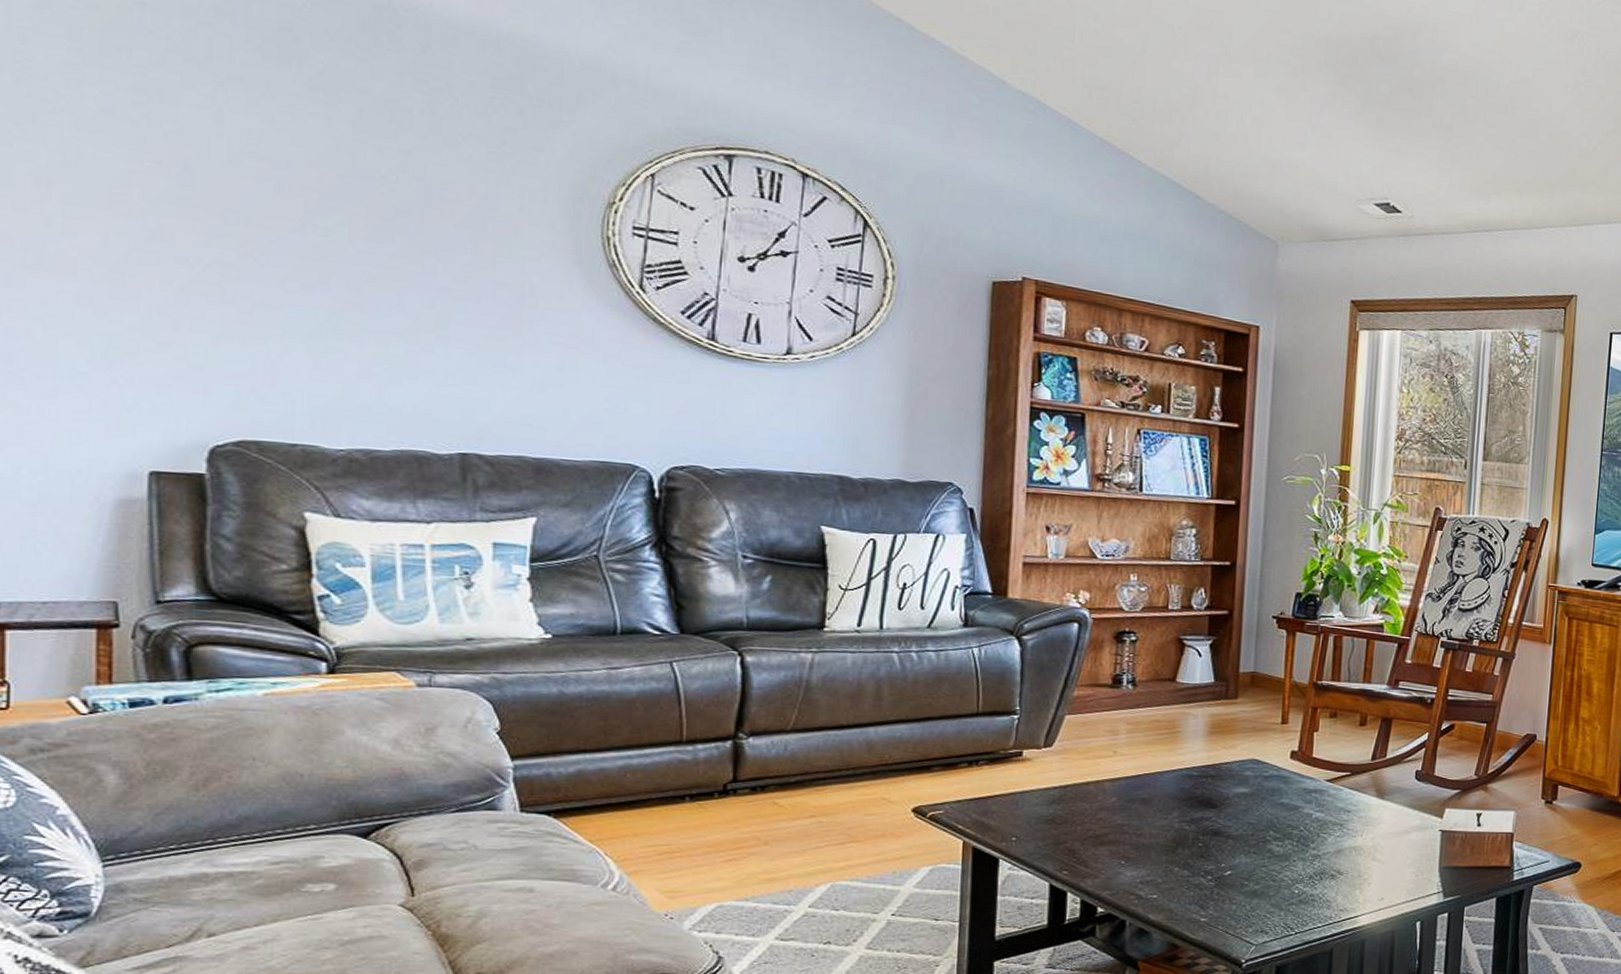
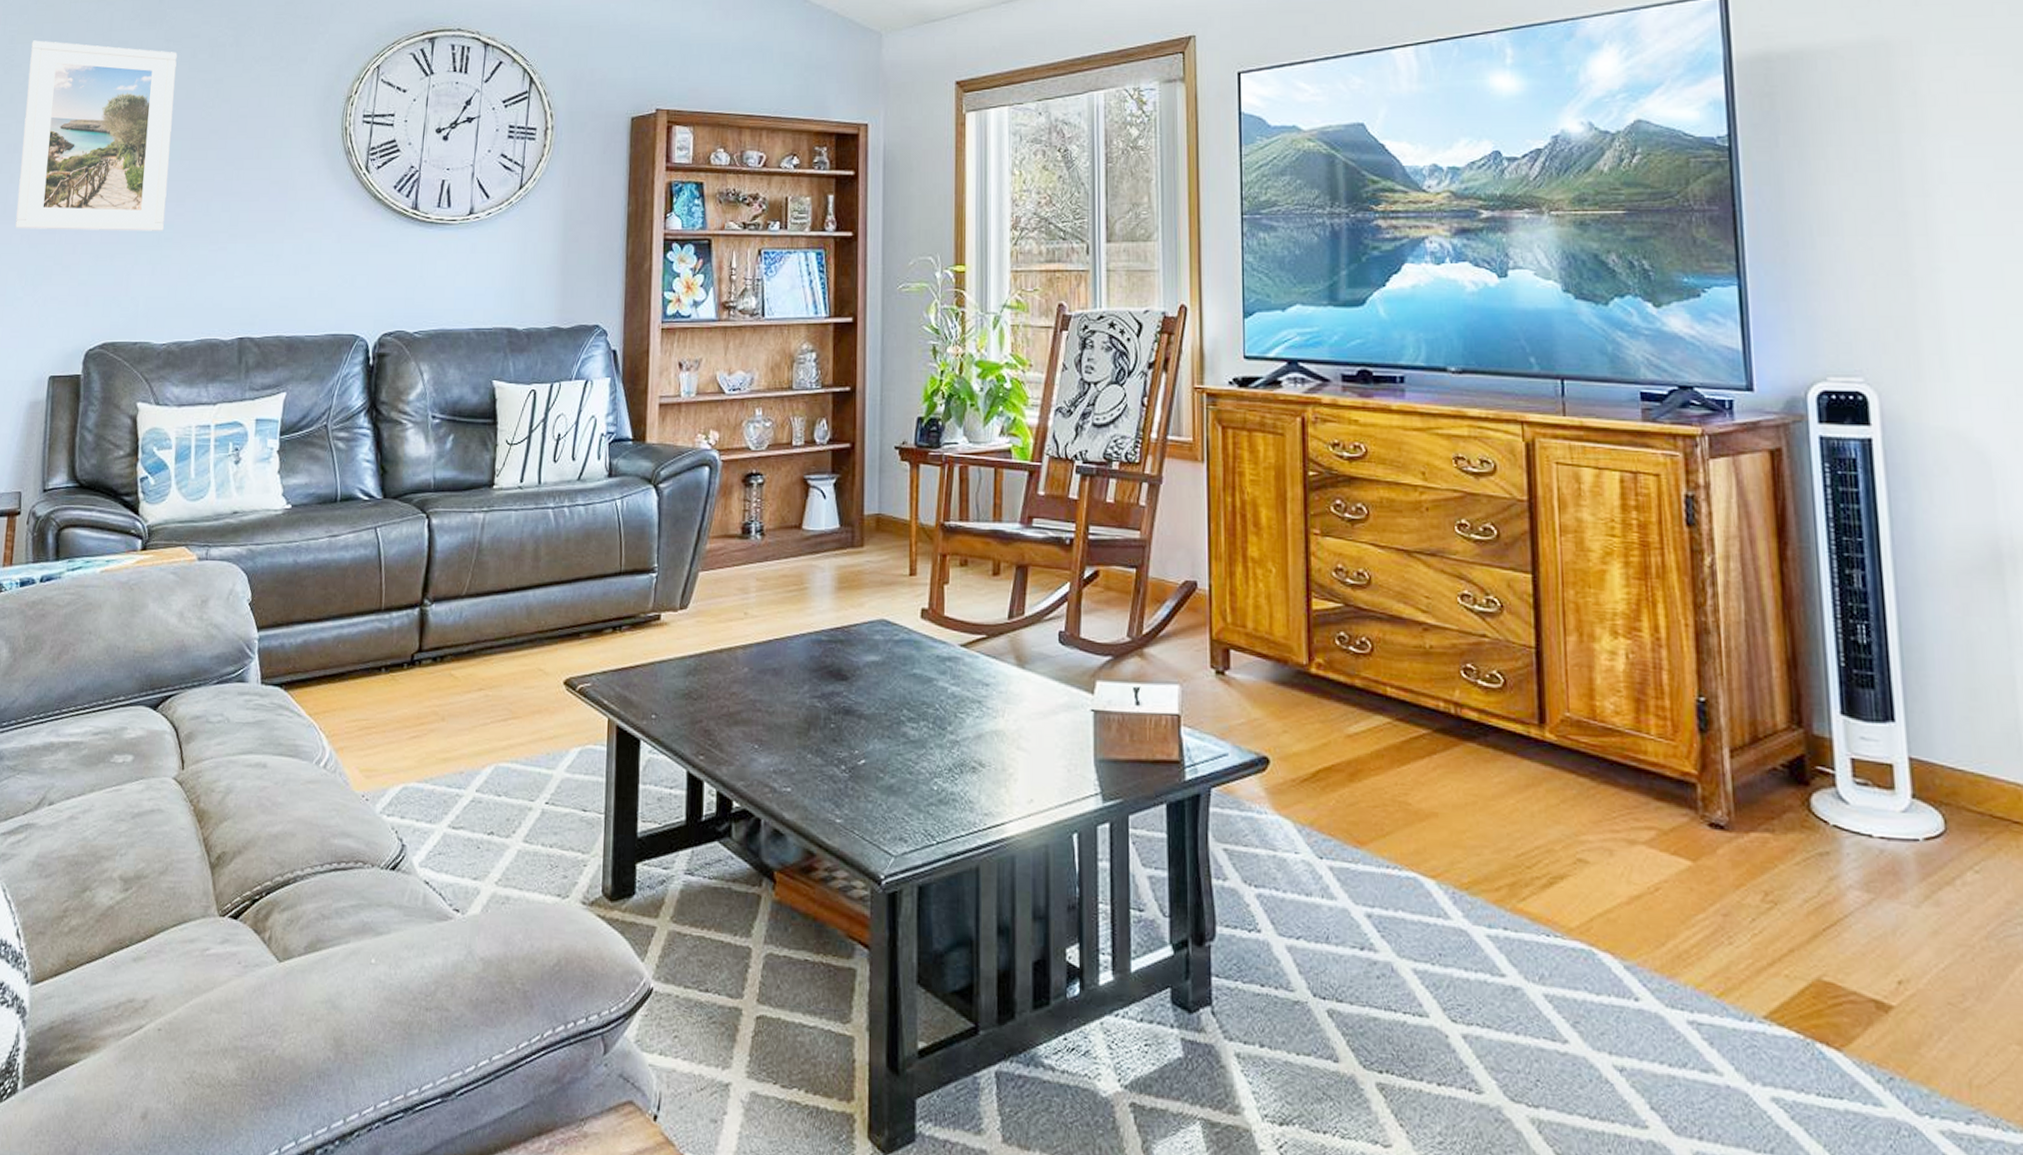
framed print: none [62,47,332,320] -> present [15,40,177,231]

